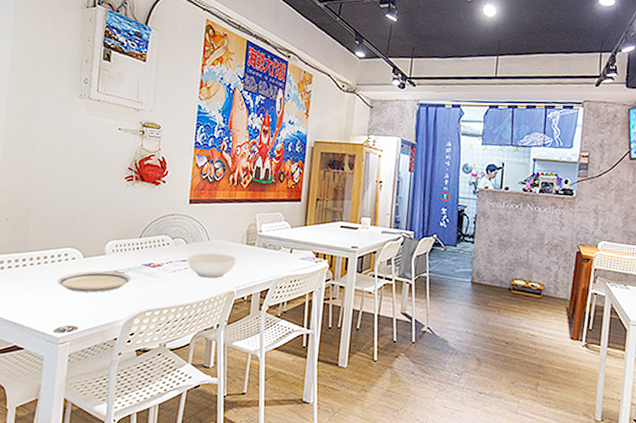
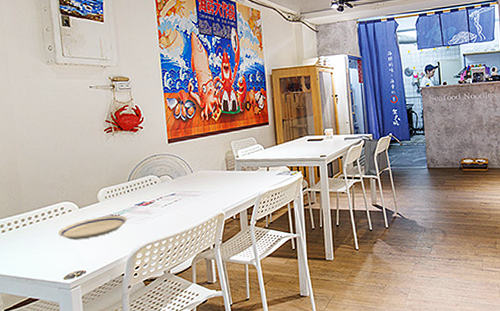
bowl: present [187,252,237,278] -> none [175,182,221,206]

